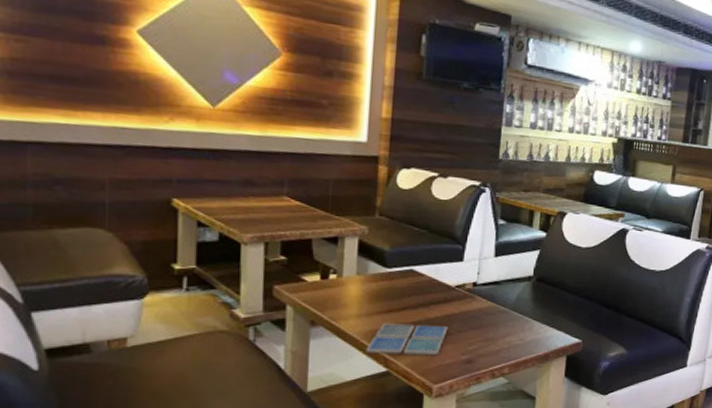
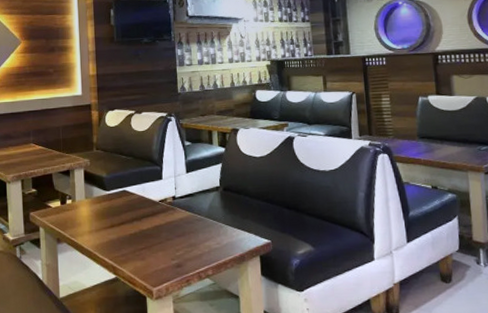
drink coaster: present [366,323,448,356] -> none [99,235,158,263]

